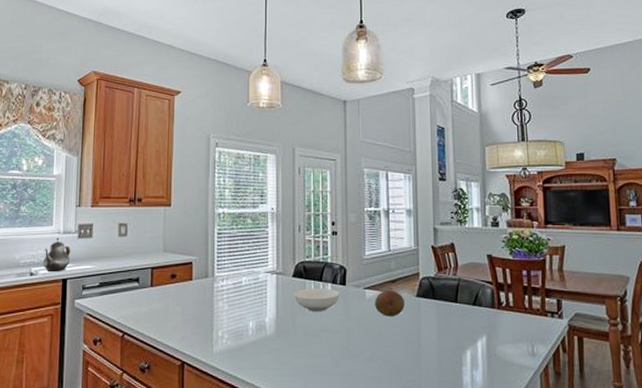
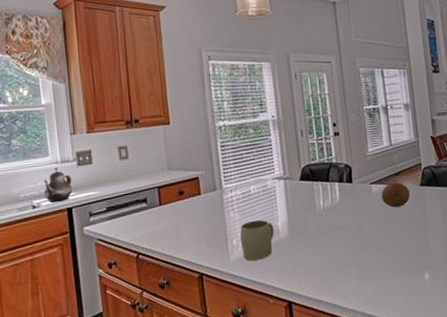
mug: none [226,312,261,355] -> present [240,219,275,261]
bowl: present [294,288,340,311] -> none [303,187,348,211]

